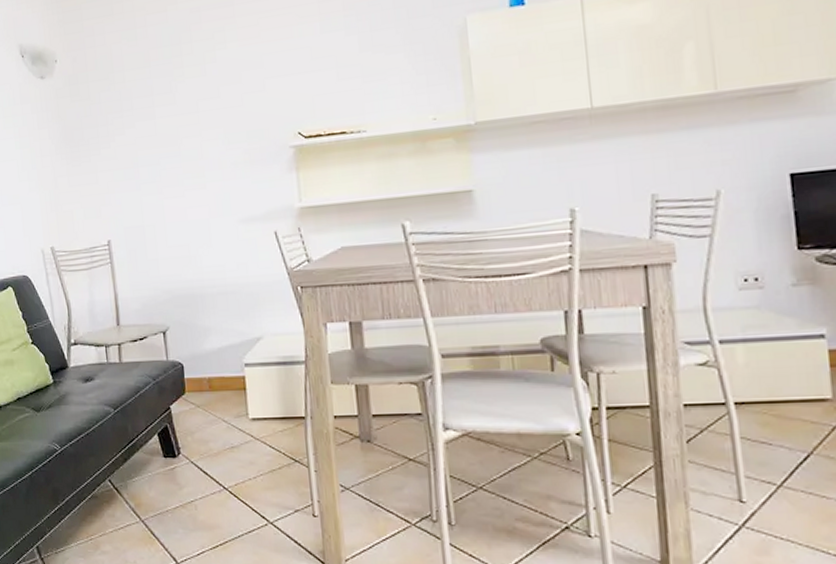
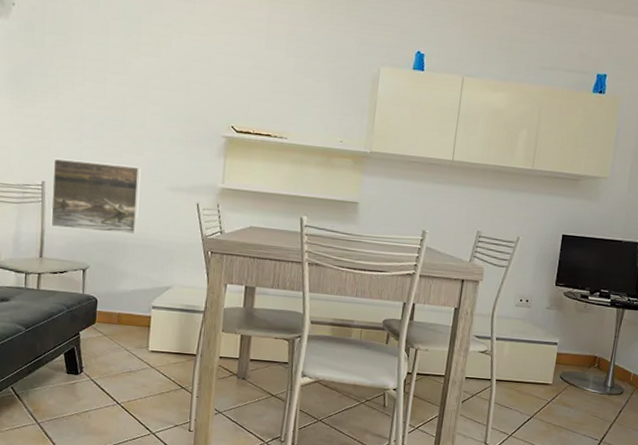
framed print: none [116,203,214,290] -> present [50,158,141,235]

